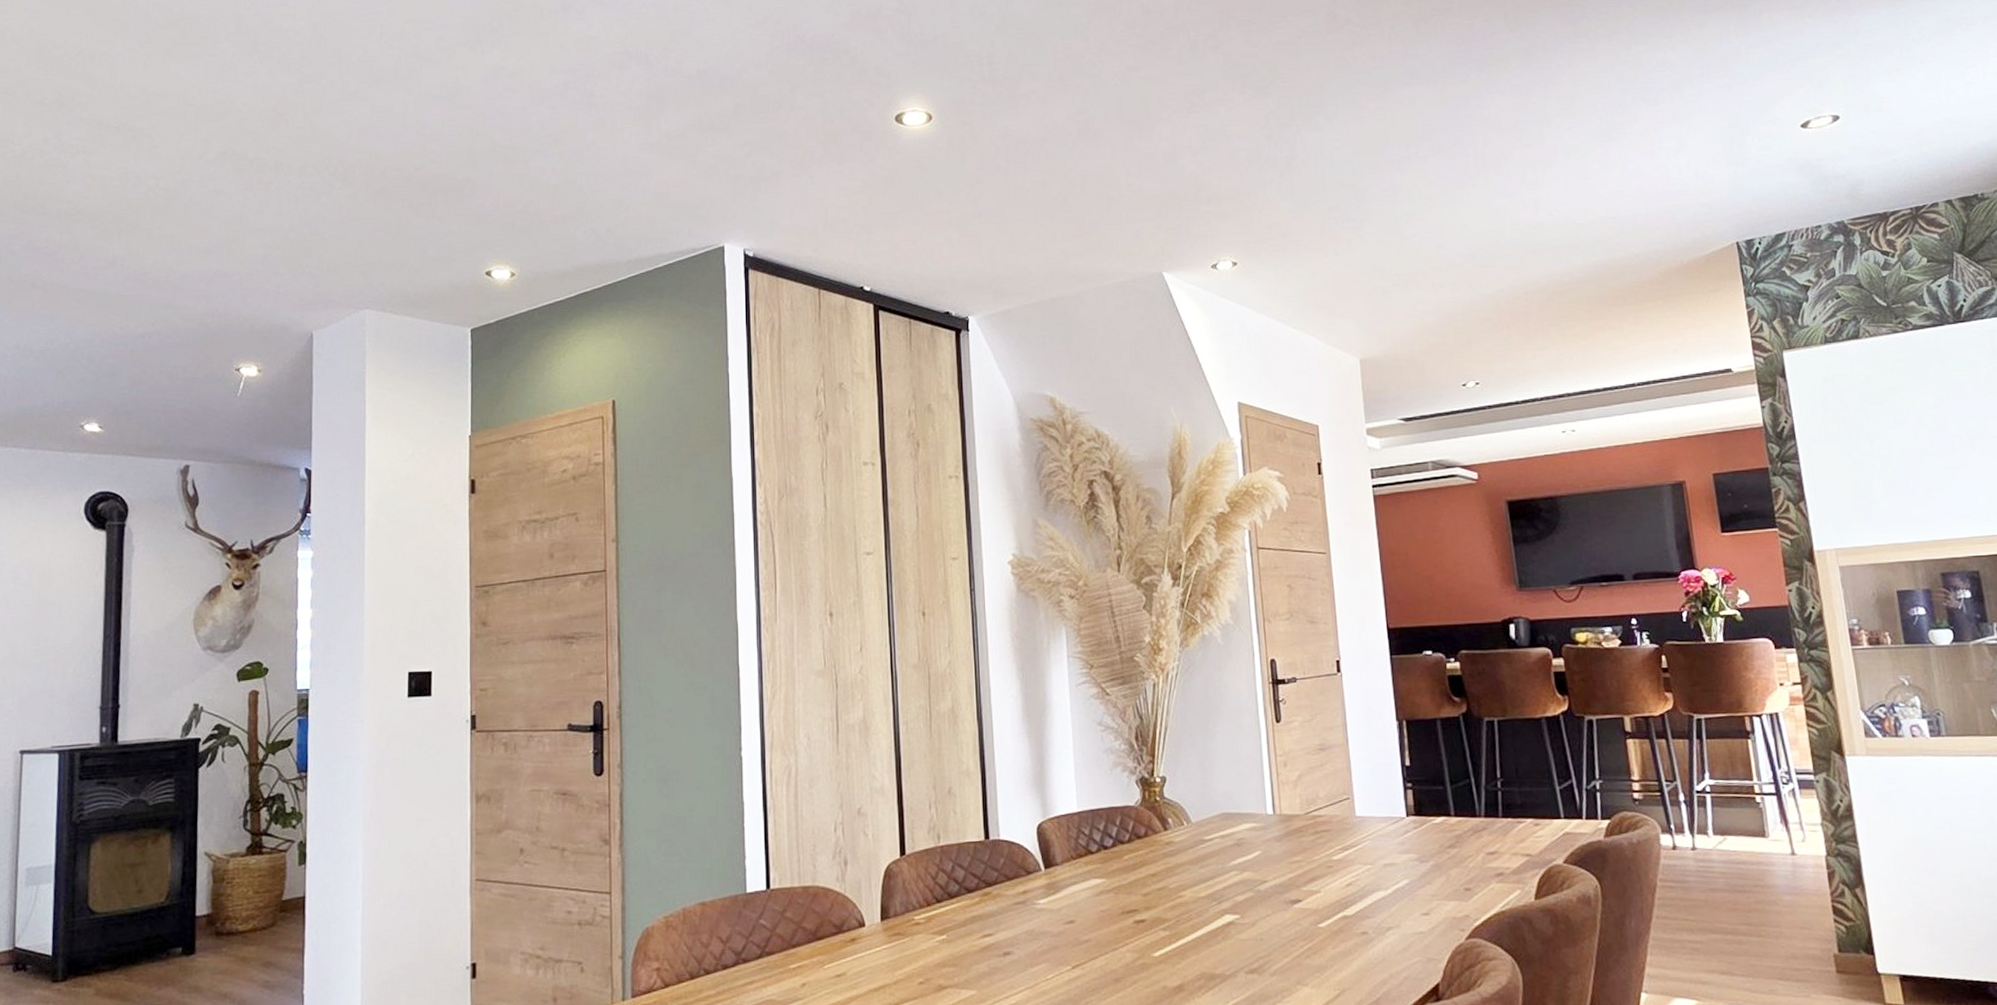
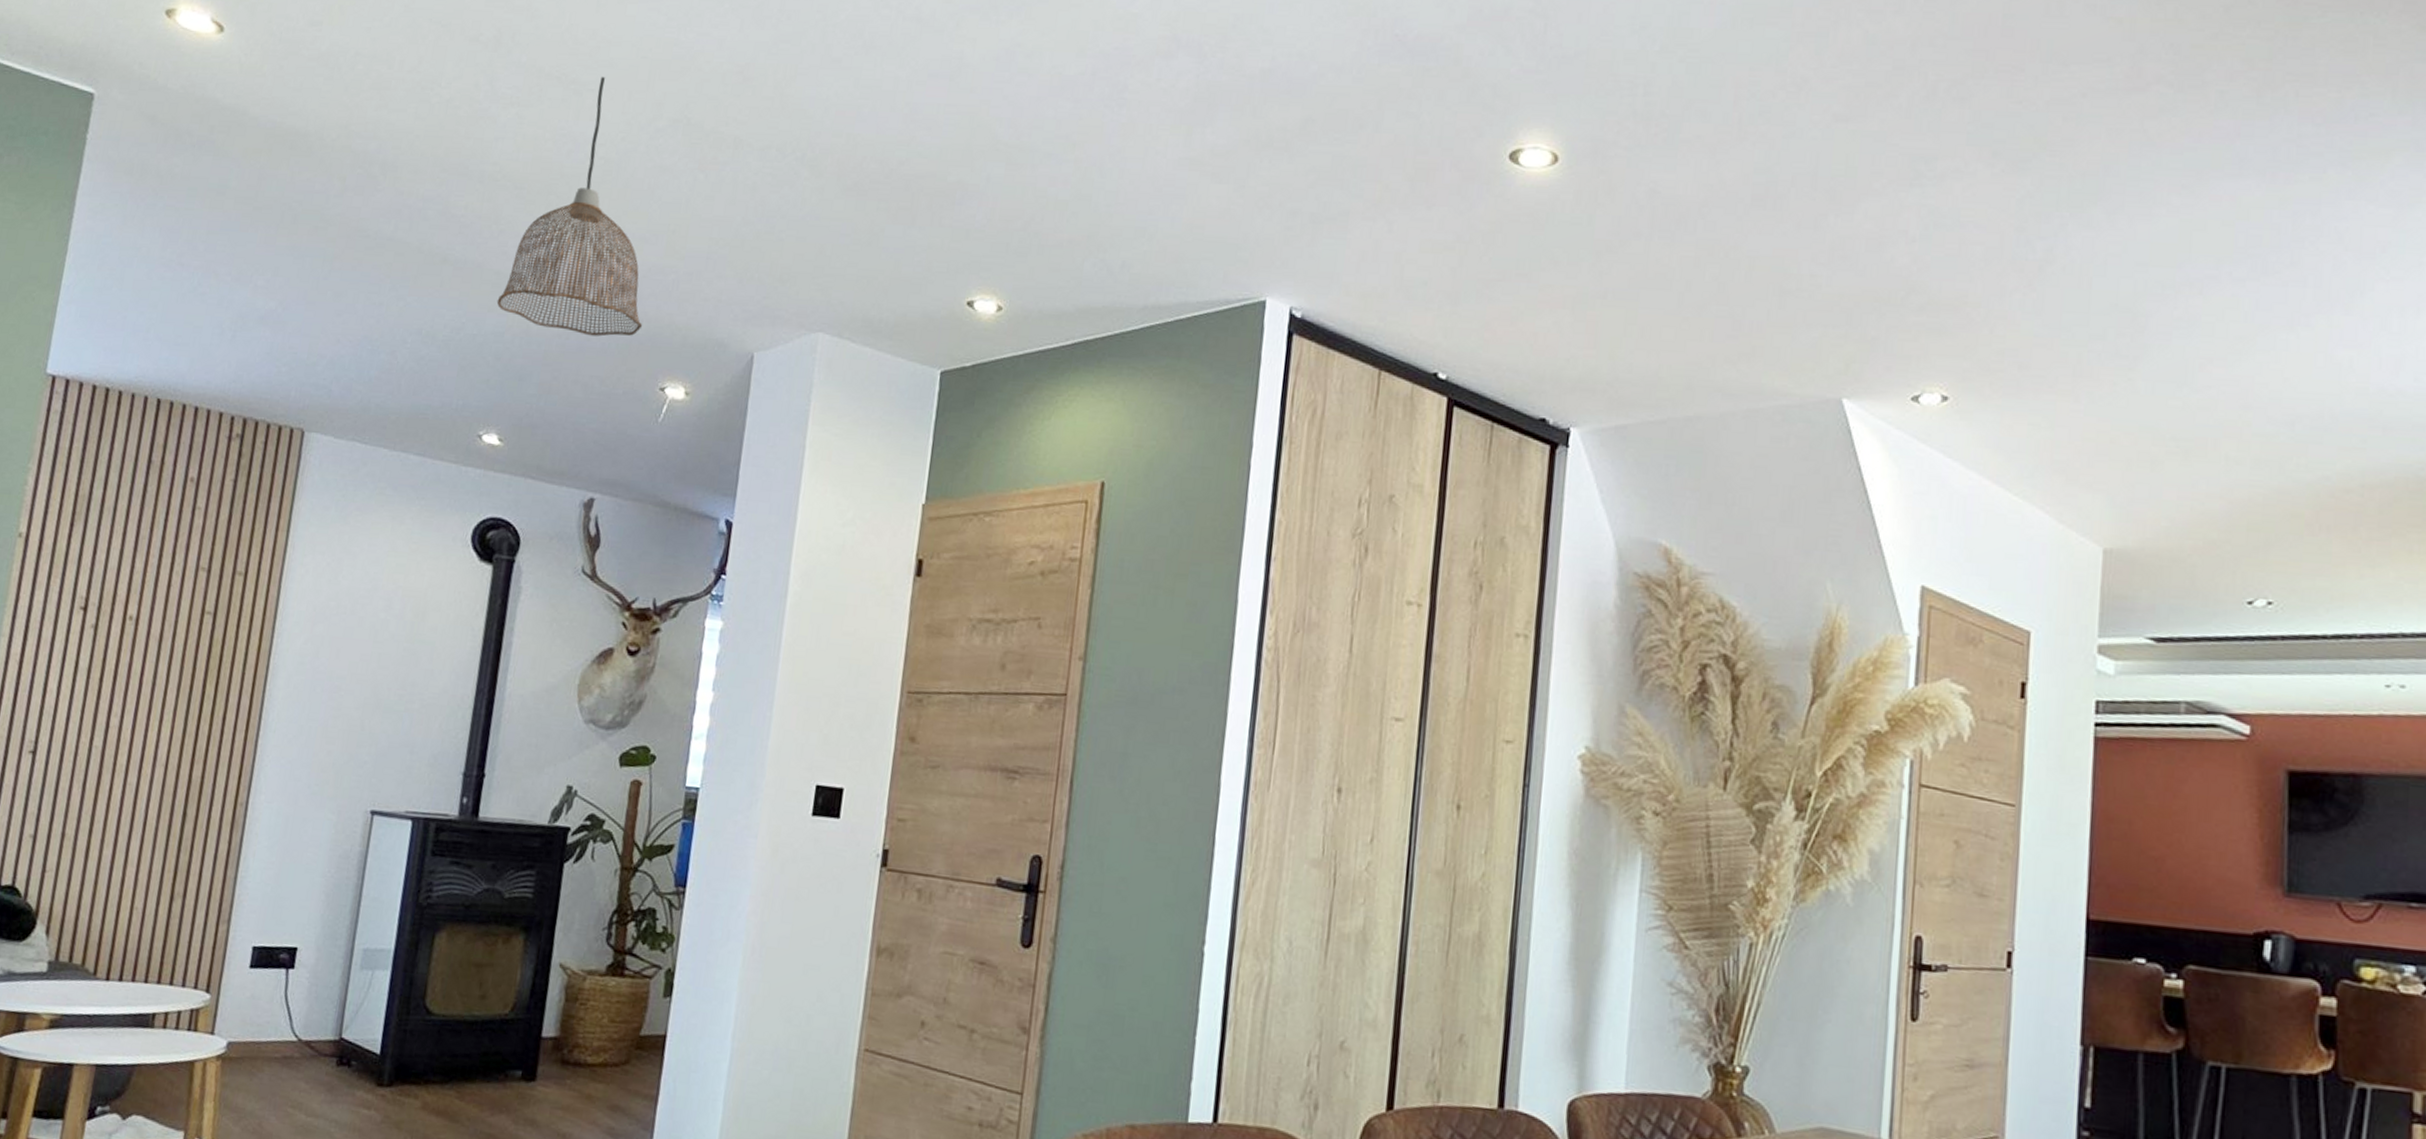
pendant lamp: none [84,124,215,334] -> present [496,77,643,337]

